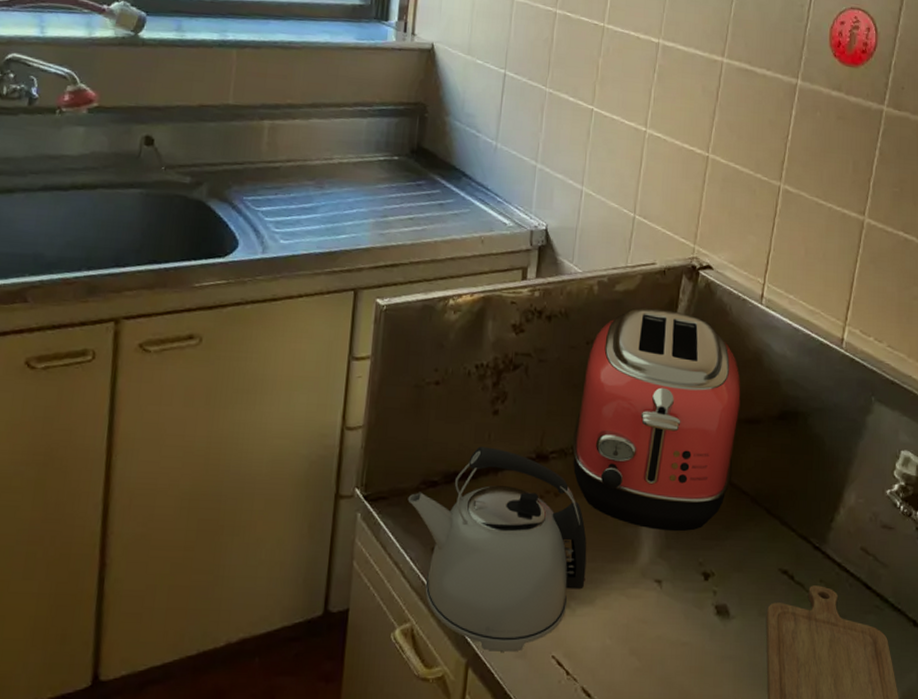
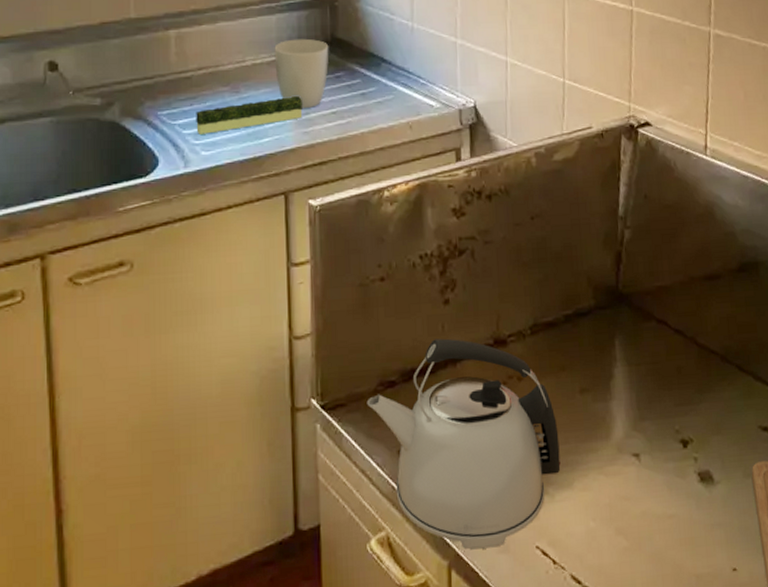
sponge: none [278,197,383,224] -> present [196,95,304,134]
cup: none [360,143,414,211] -> present [274,38,329,108]
toaster: present [572,307,741,532] -> none [529,172,699,402]

